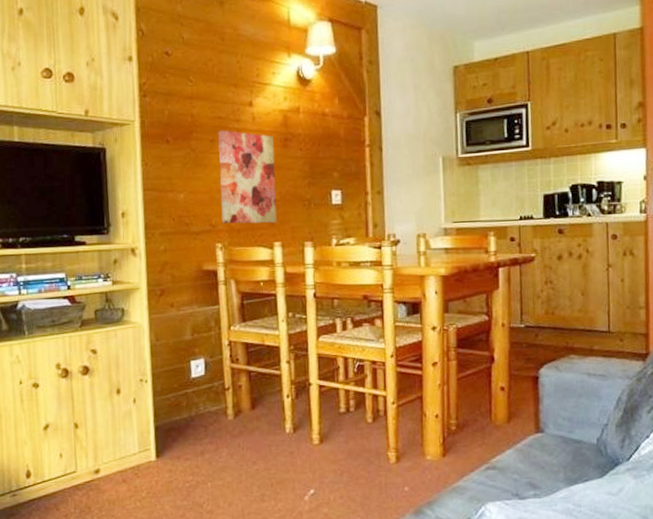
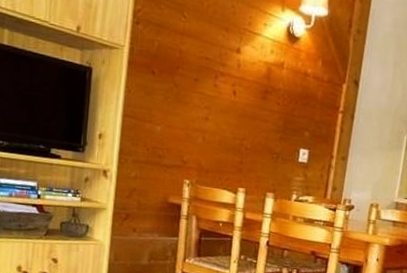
wall art: present [218,130,277,224] -> none [193,71,255,170]

